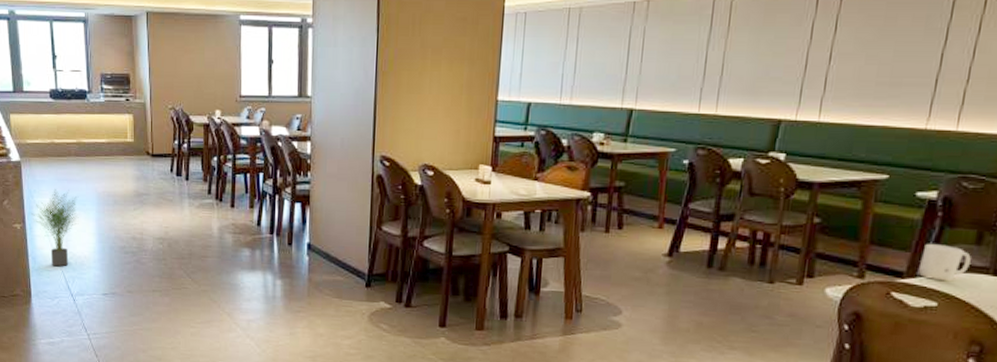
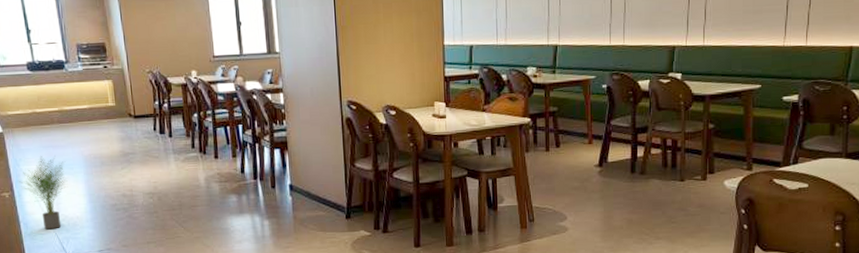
mug: present [918,243,971,282] -> none [792,137,828,167]

